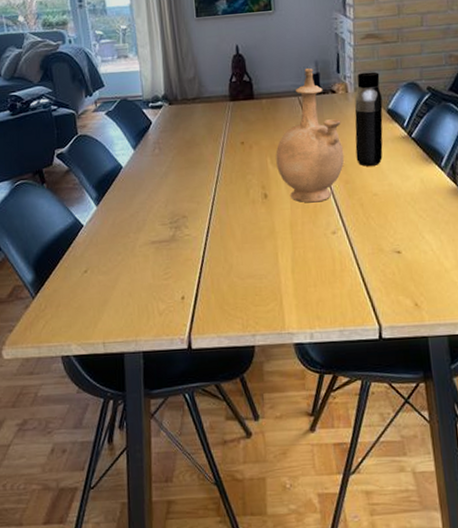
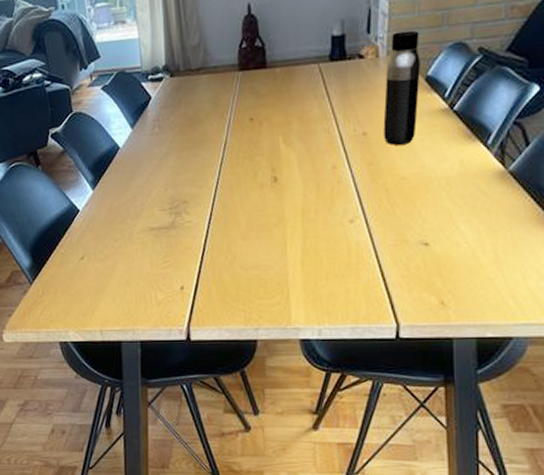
vase: present [276,67,345,203] -> none [289,28,370,188]

